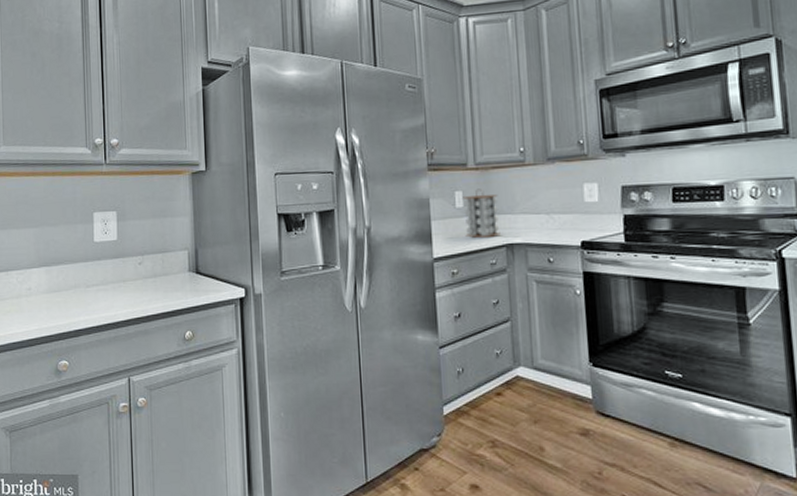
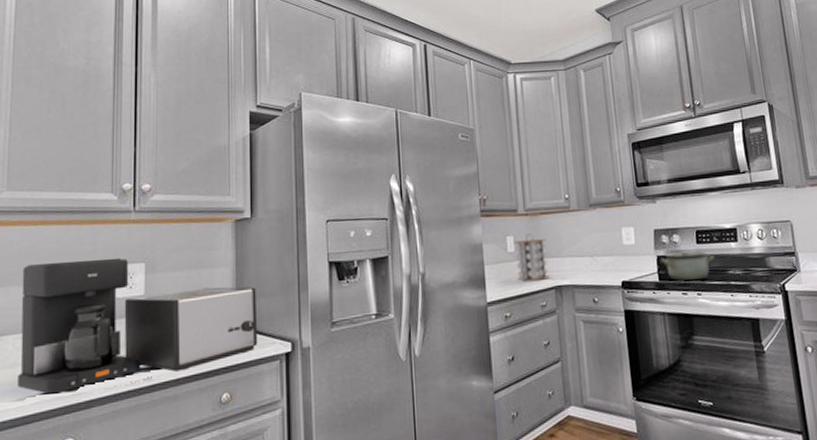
coffee maker: none [20,206,116,322] -> present [17,257,140,395]
toaster: none [101,235,215,309] -> present [124,287,258,372]
saucepan: none [626,210,694,244] -> present [659,250,714,282]

